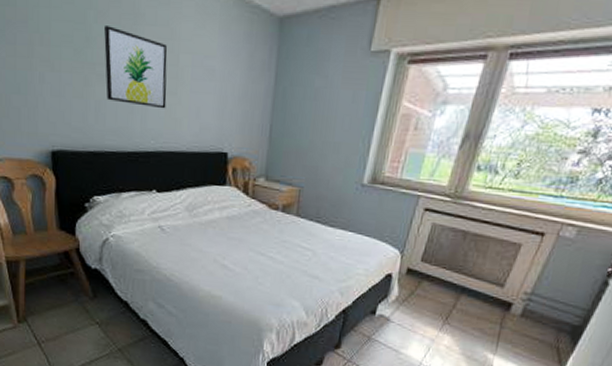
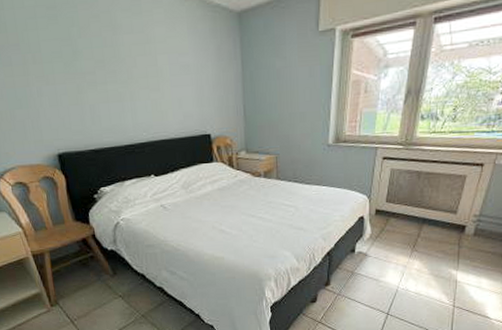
wall art: present [104,26,168,109] -> none [88,39,152,105]

